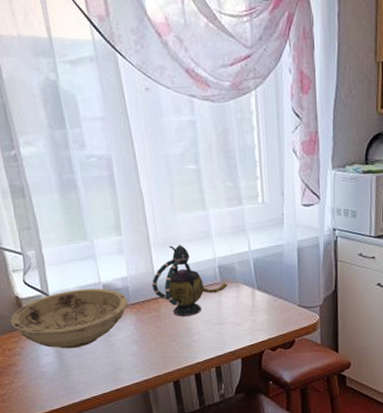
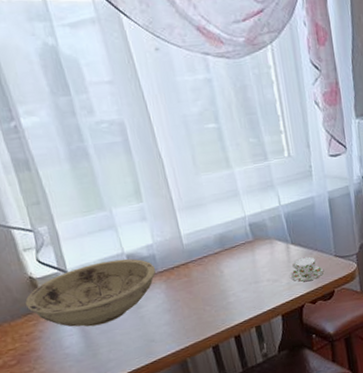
teapot: present [152,245,228,318] -> none [180,206,261,280]
teacup: none [253,303,286,328] -> present [290,256,323,282]

